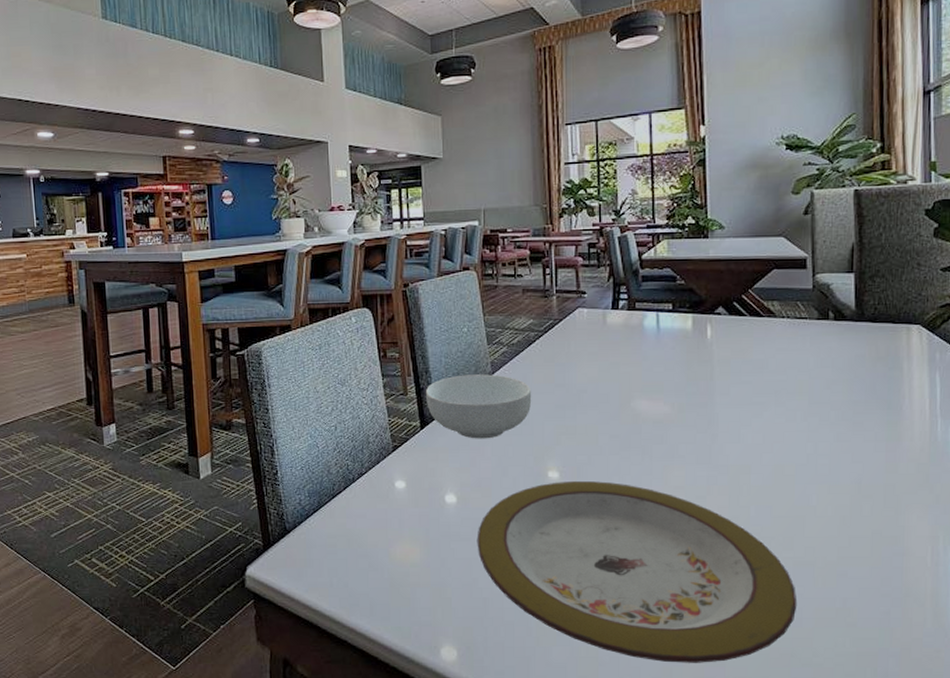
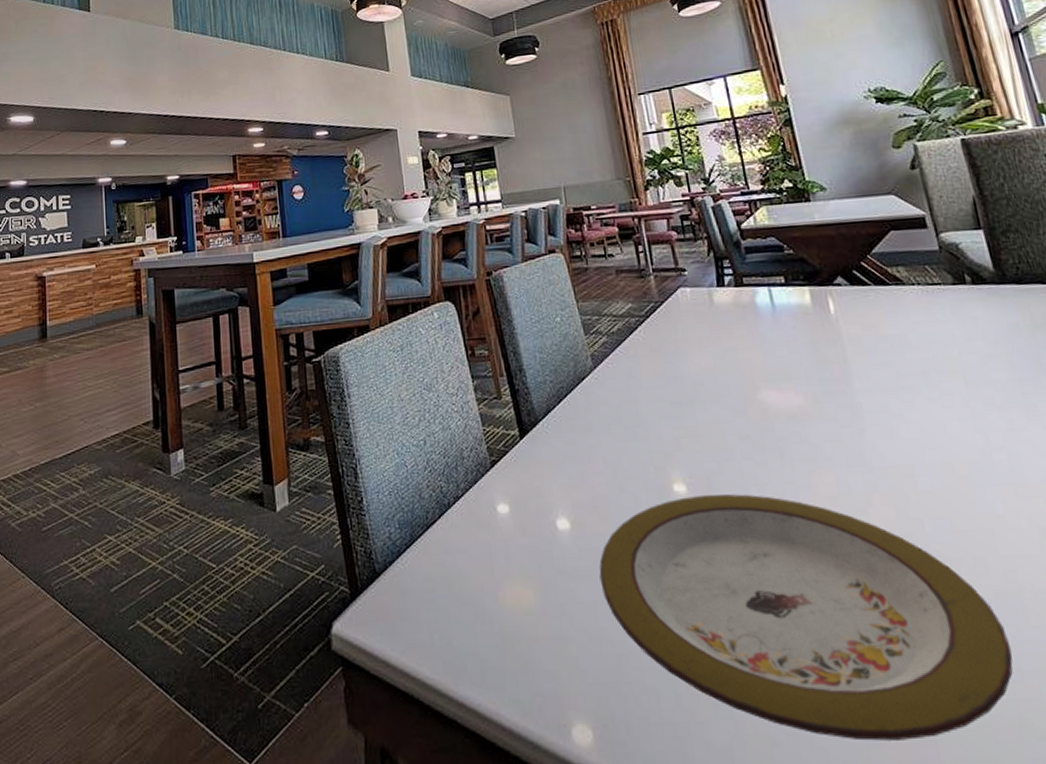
cereal bowl: present [425,374,532,439] -> none [521,369,643,448]

